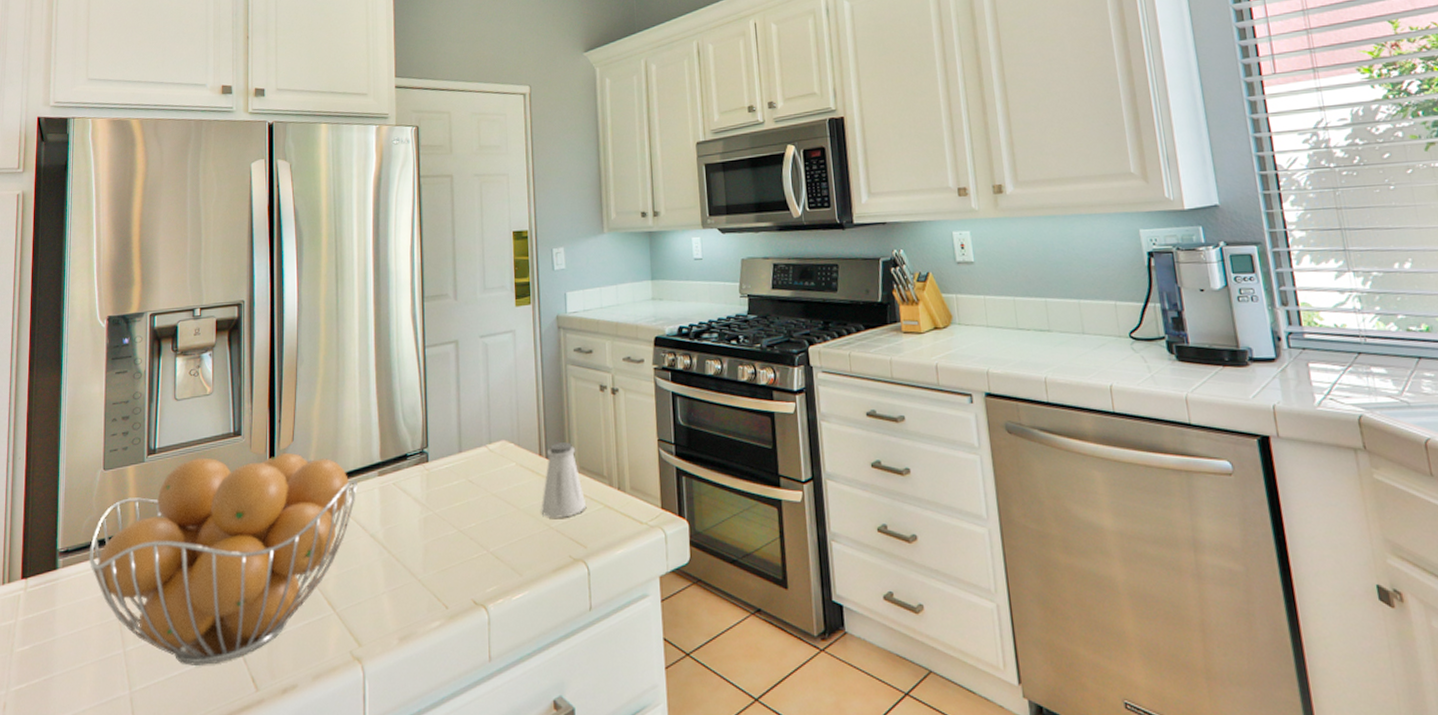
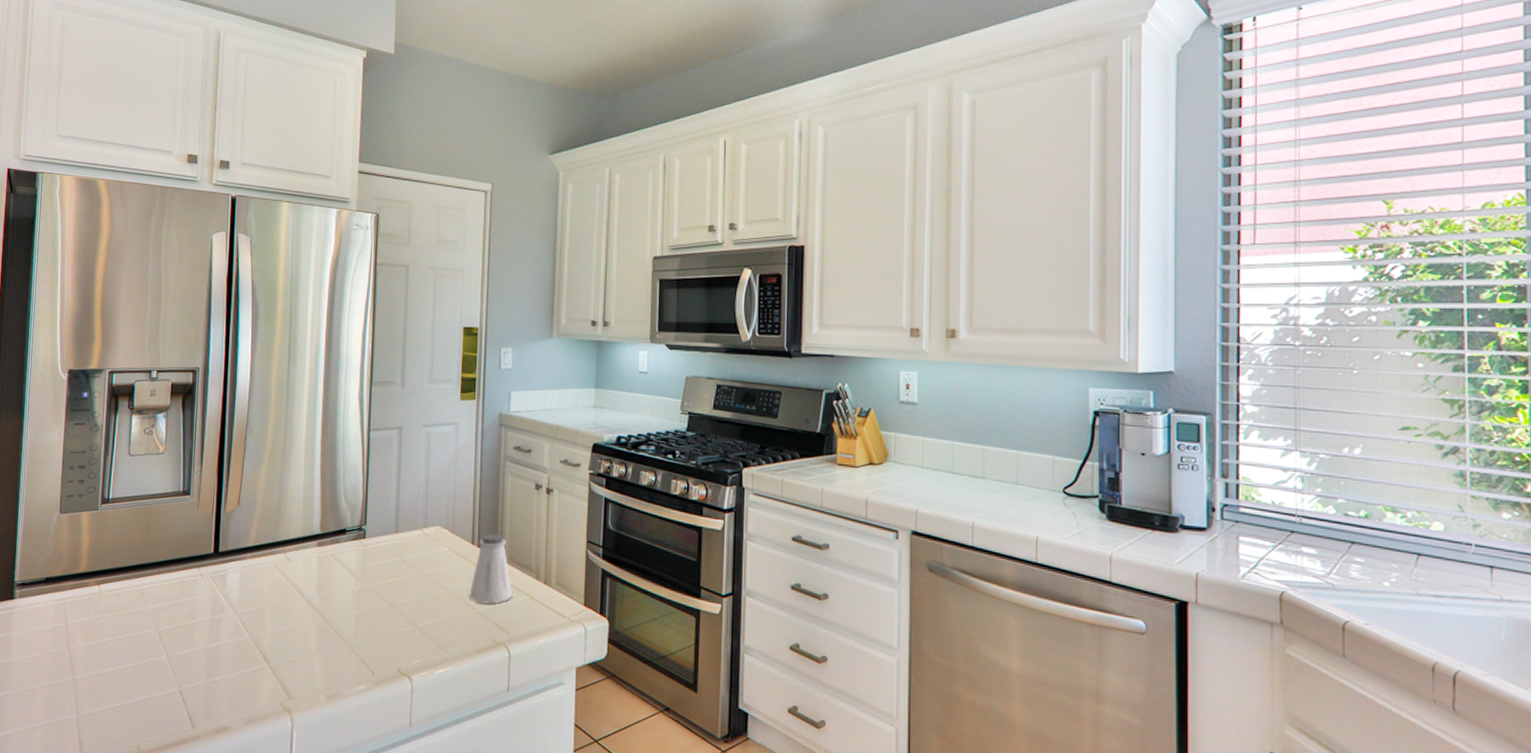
fruit basket: present [88,452,357,665] -> none [43,511,297,700]

